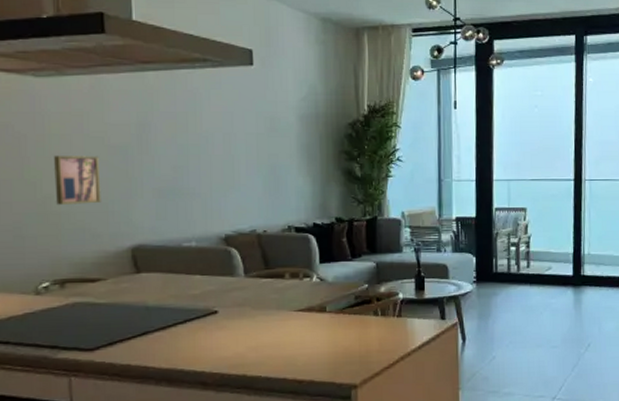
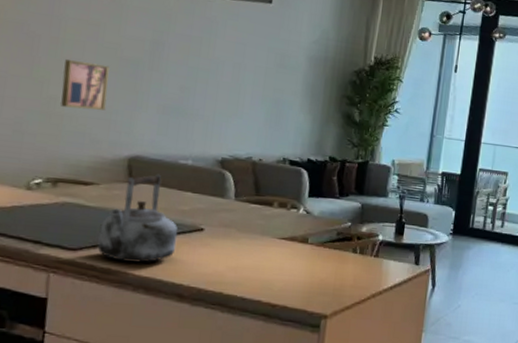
kettle: none [113,260,193,356] -> present [97,174,177,263]

